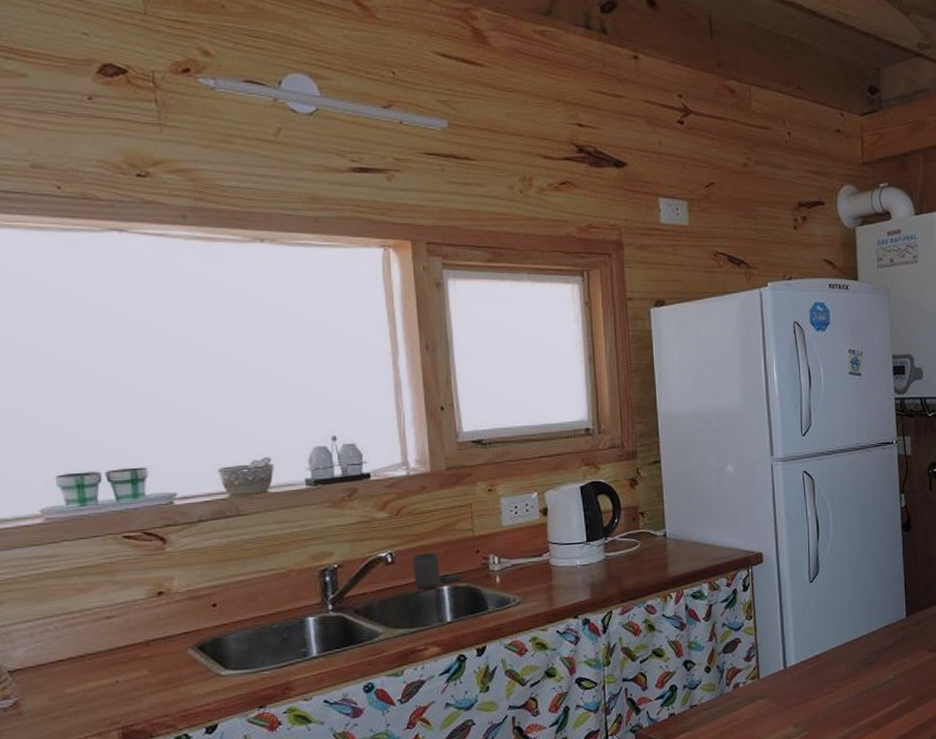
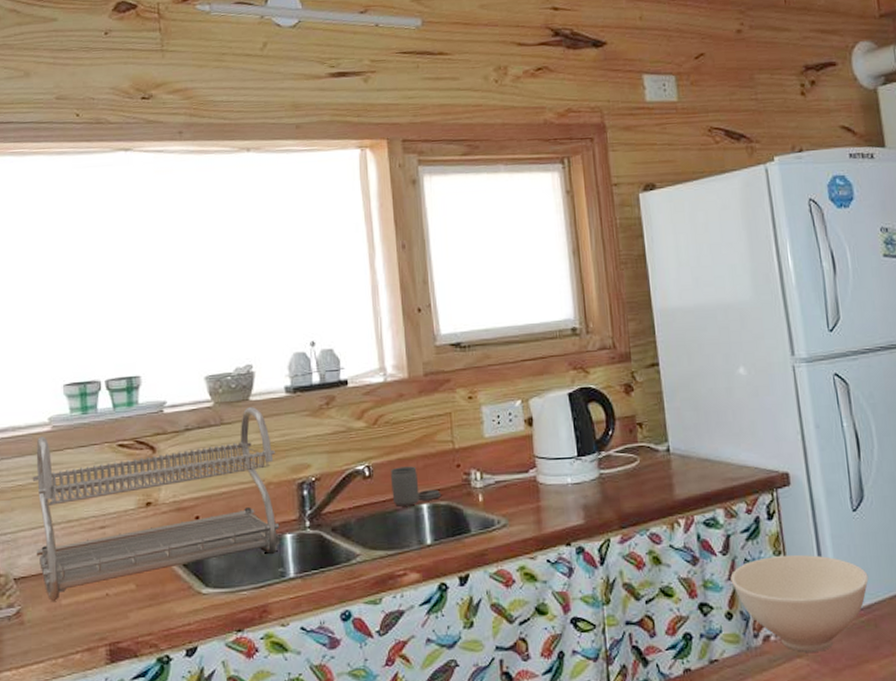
dish rack: none [24,499,302,691] -> present [32,407,280,601]
bowl: none [710,618,818,695] -> present [730,554,869,652]

